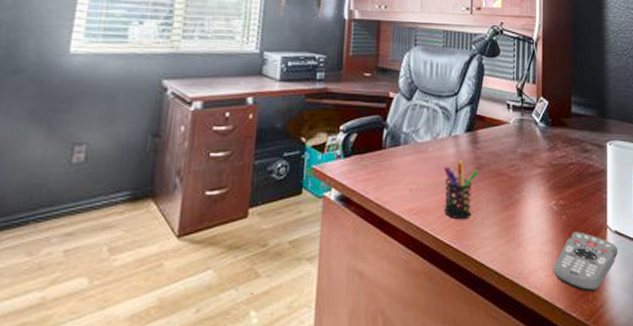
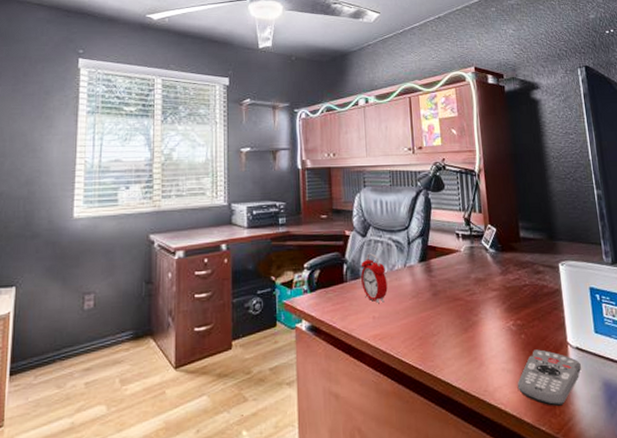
alarm clock: none [401,119,429,174] -> present [361,253,388,303]
pen holder: present [444,159,479,220] -> none [402,287,436,343]

